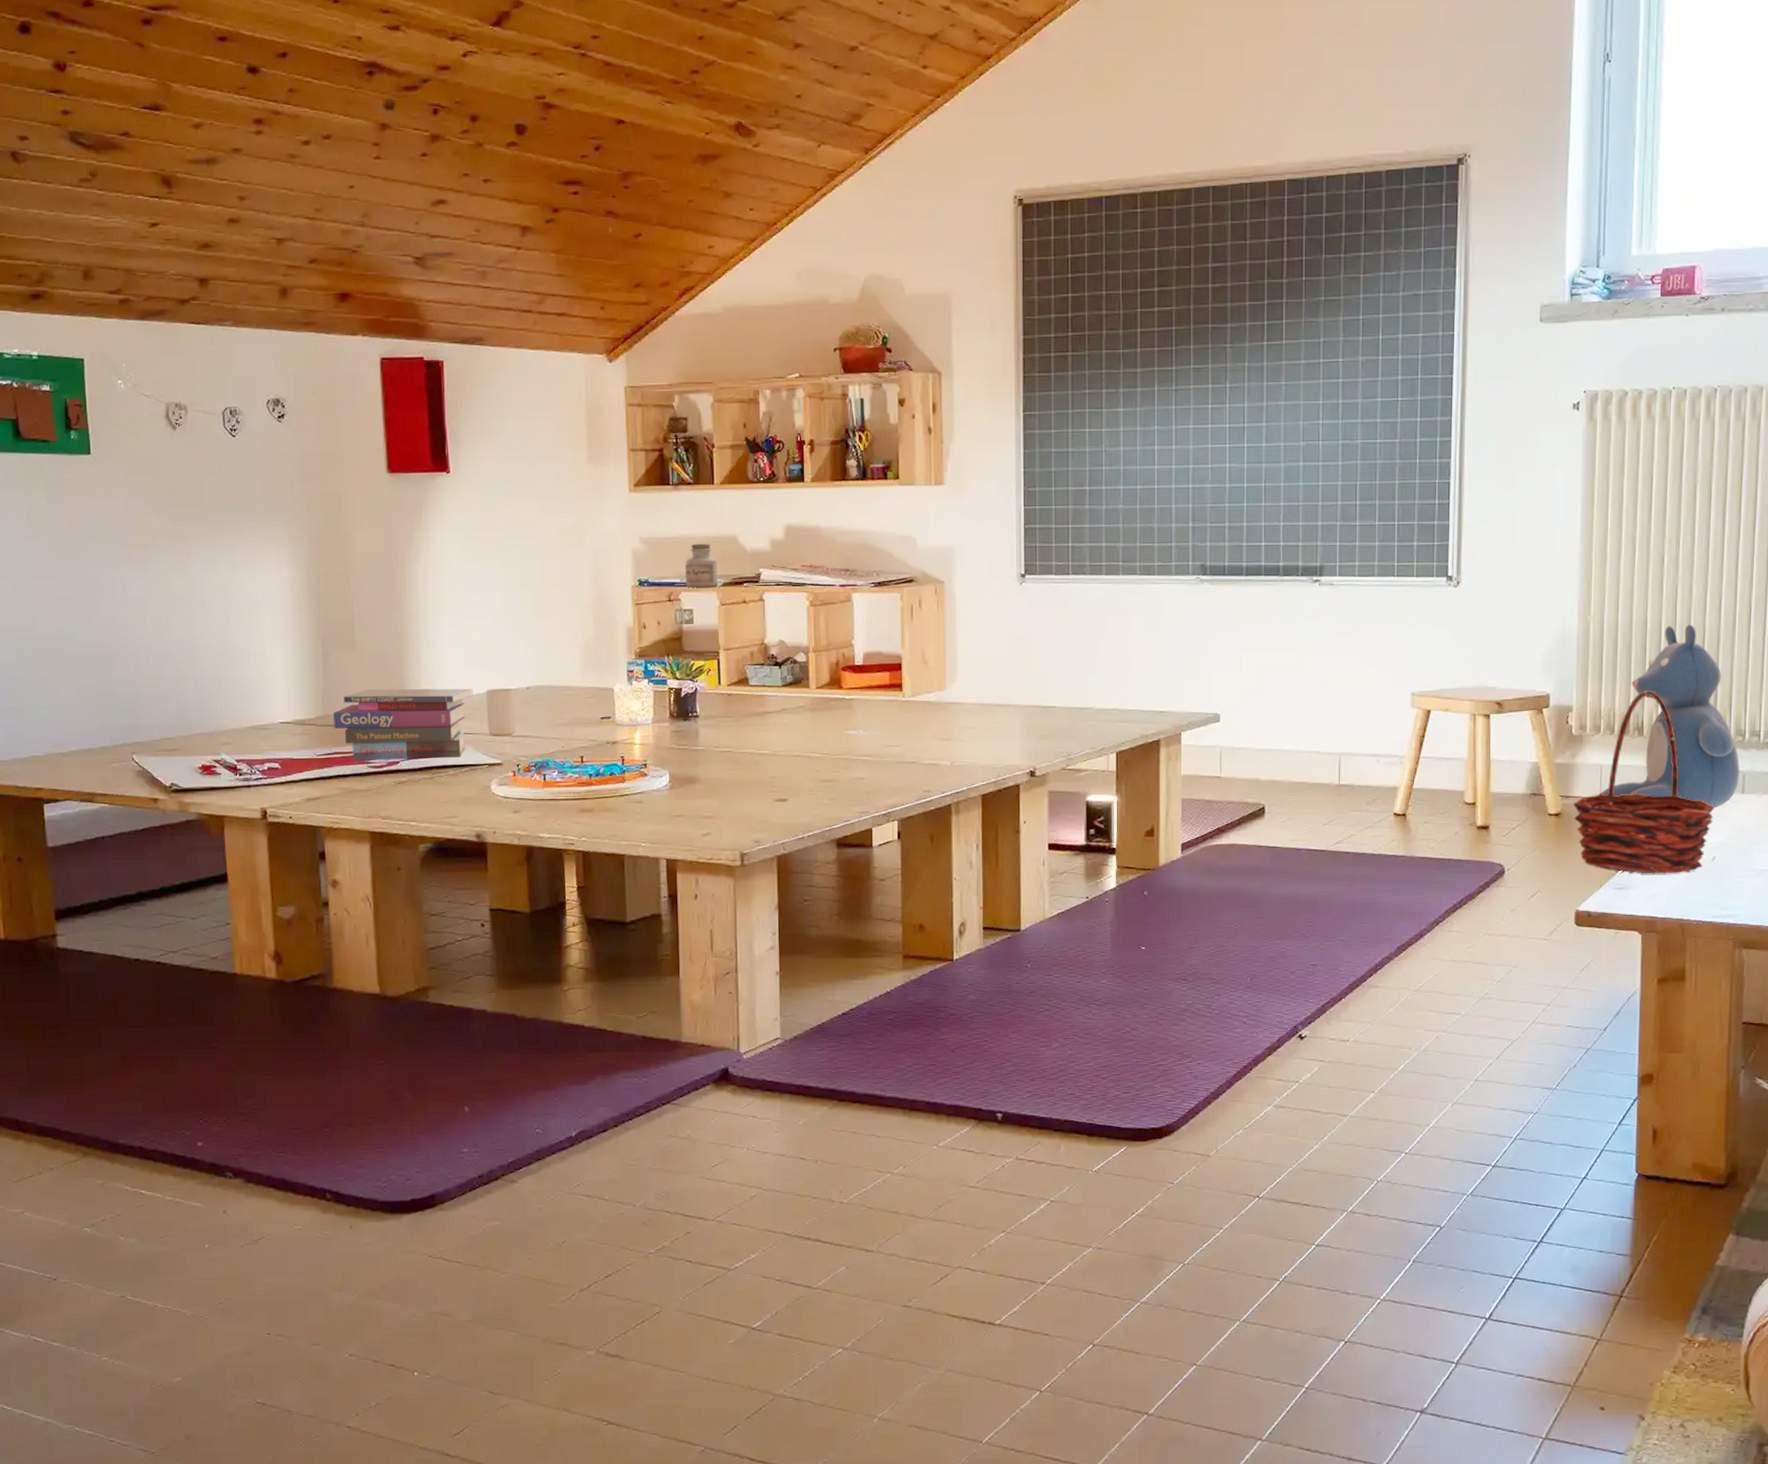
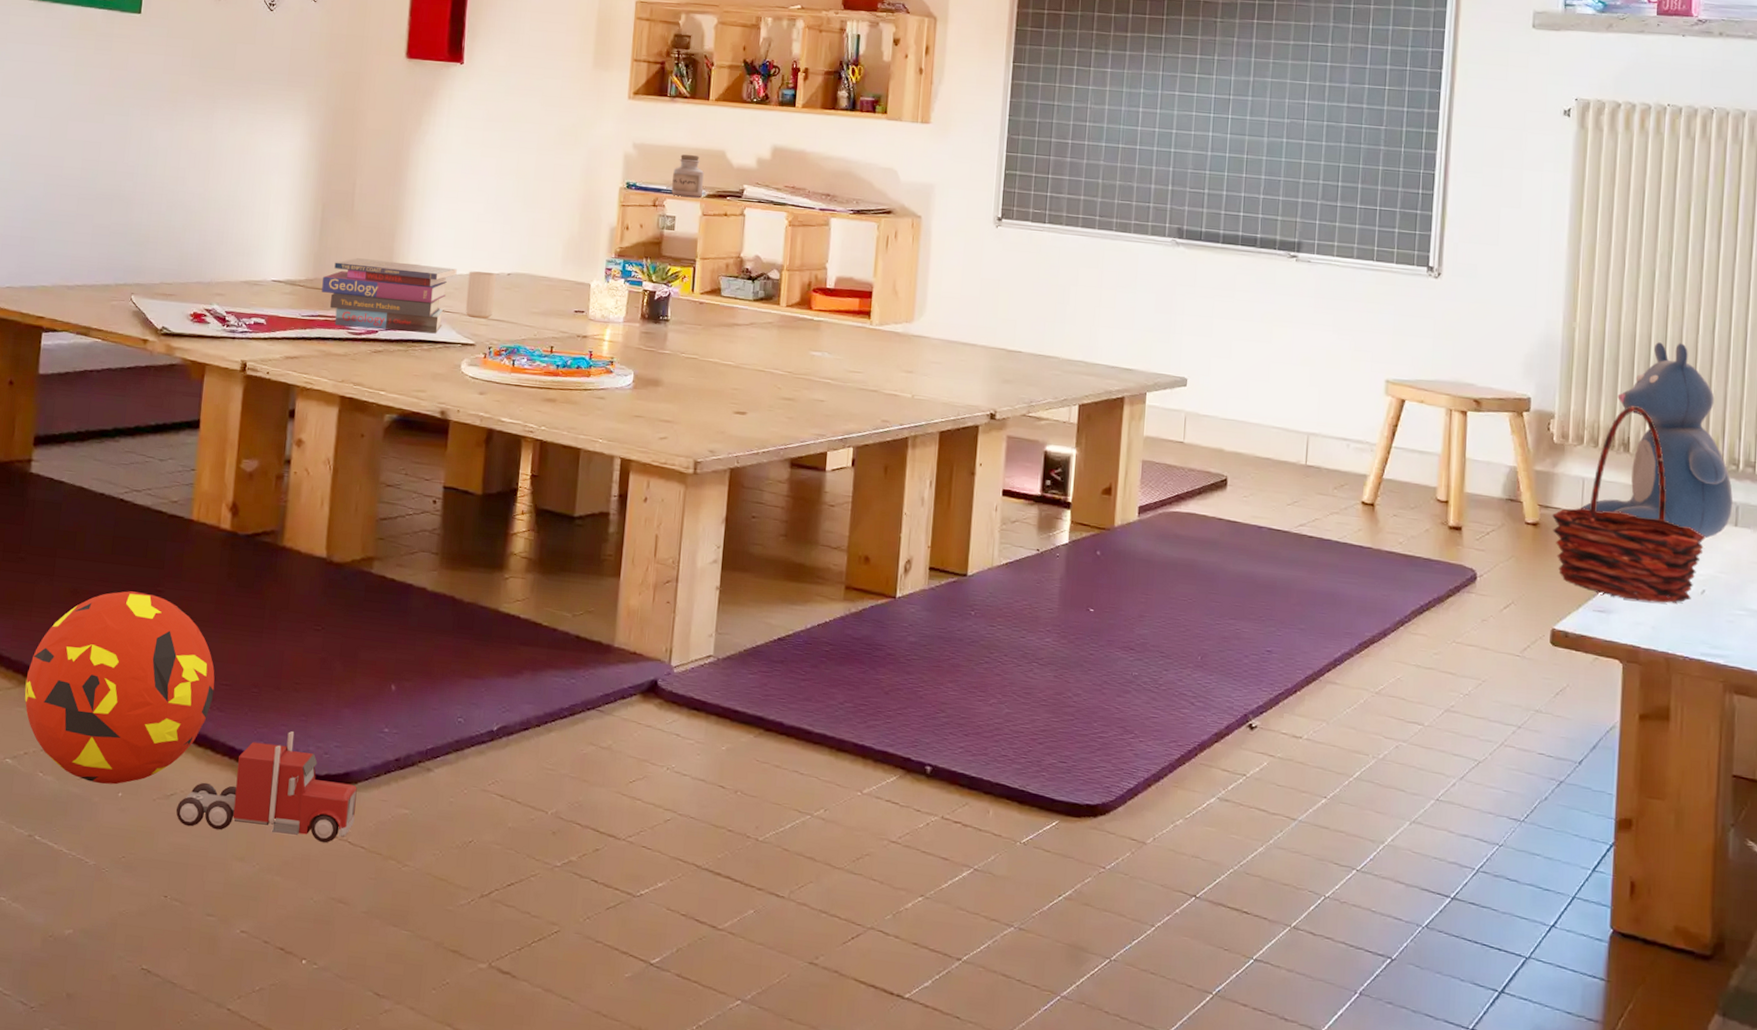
ball: none [90,1051,286,1239] -> present [24,591,215,785]
toy truck: none [266,1163,447,1266] -> present [176,730,357,843]

